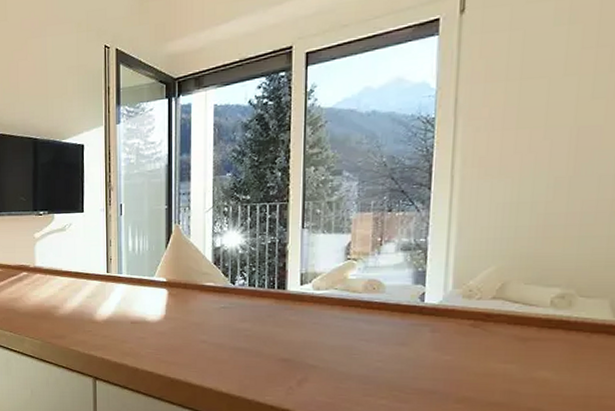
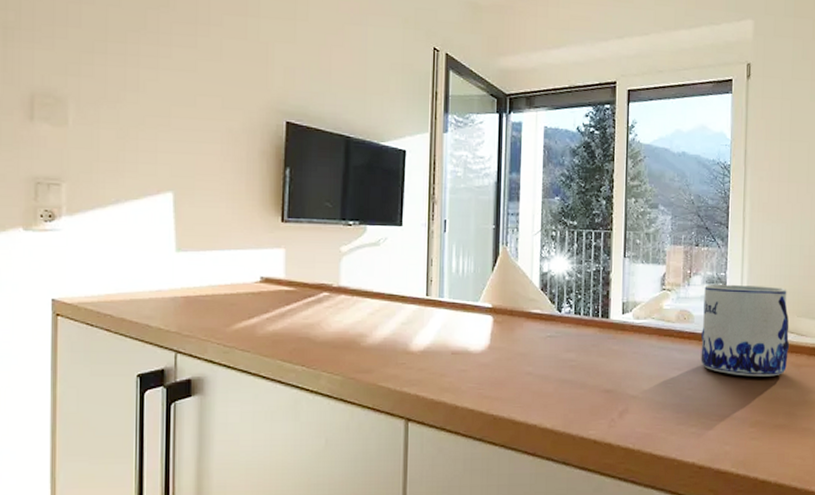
mug: none [393,251,513,350] -> present [701,283,790,377]

